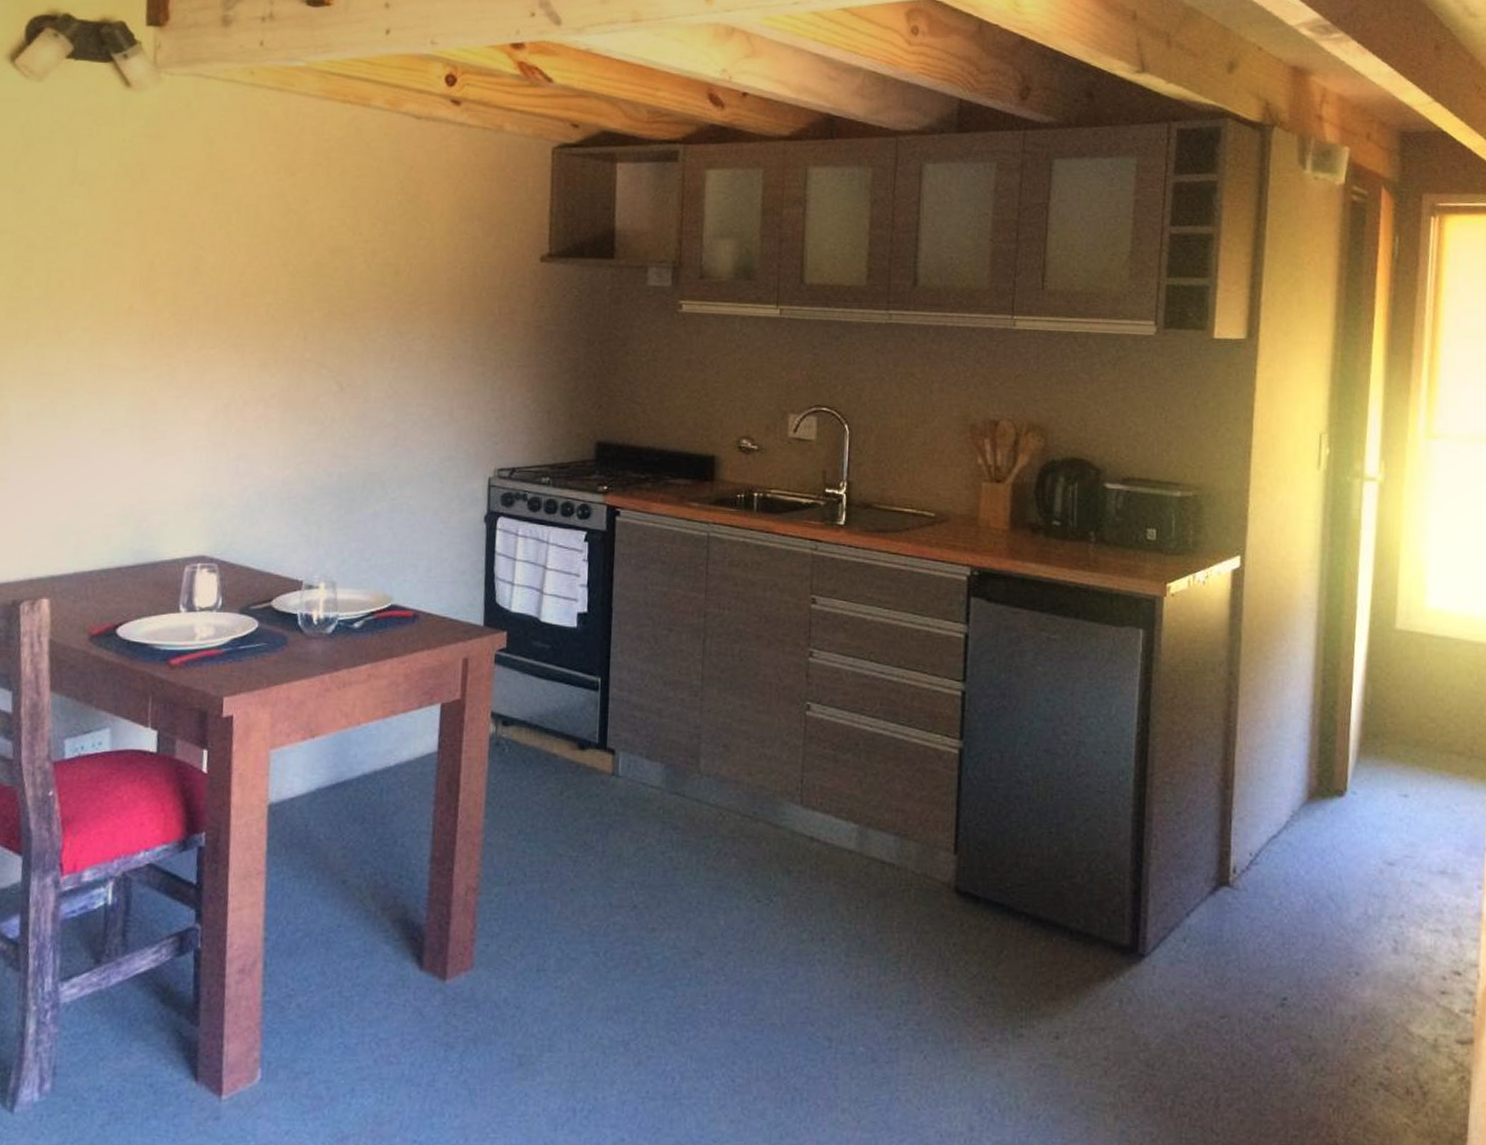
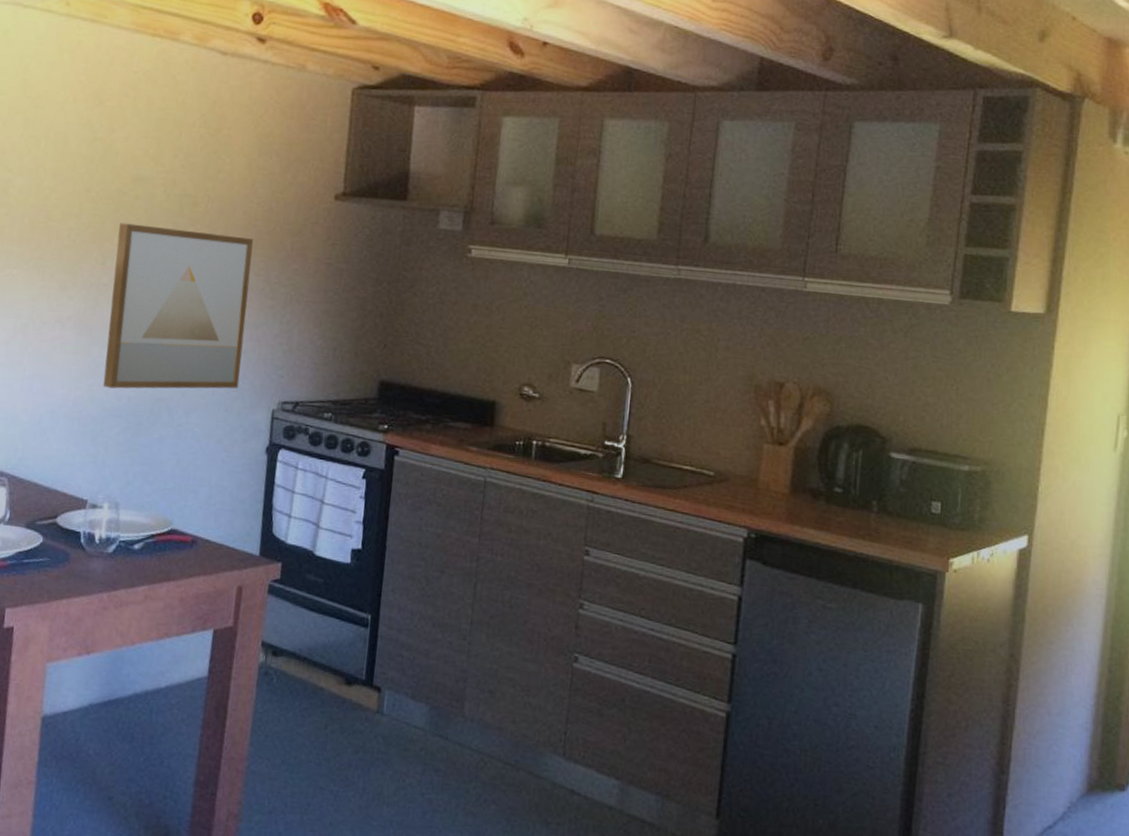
wall art: none [311,295,459,466] -> present [103,223,253,389]

